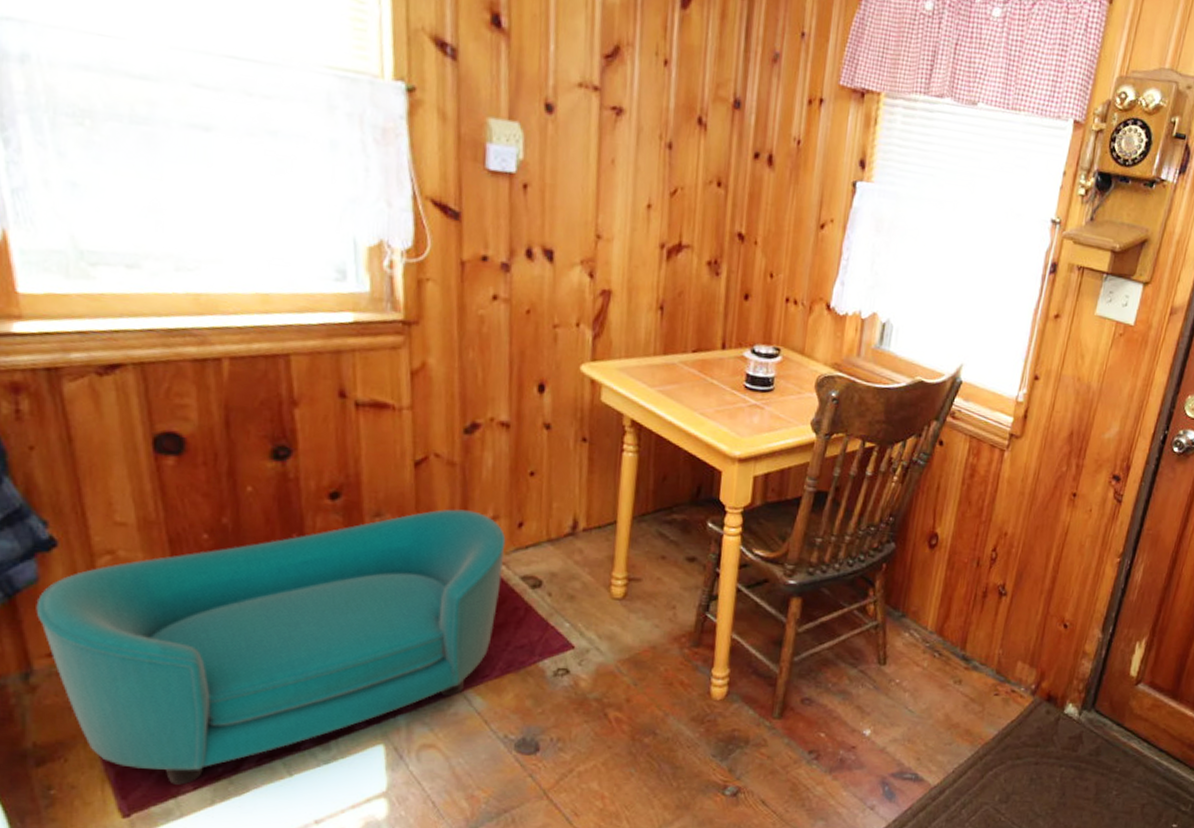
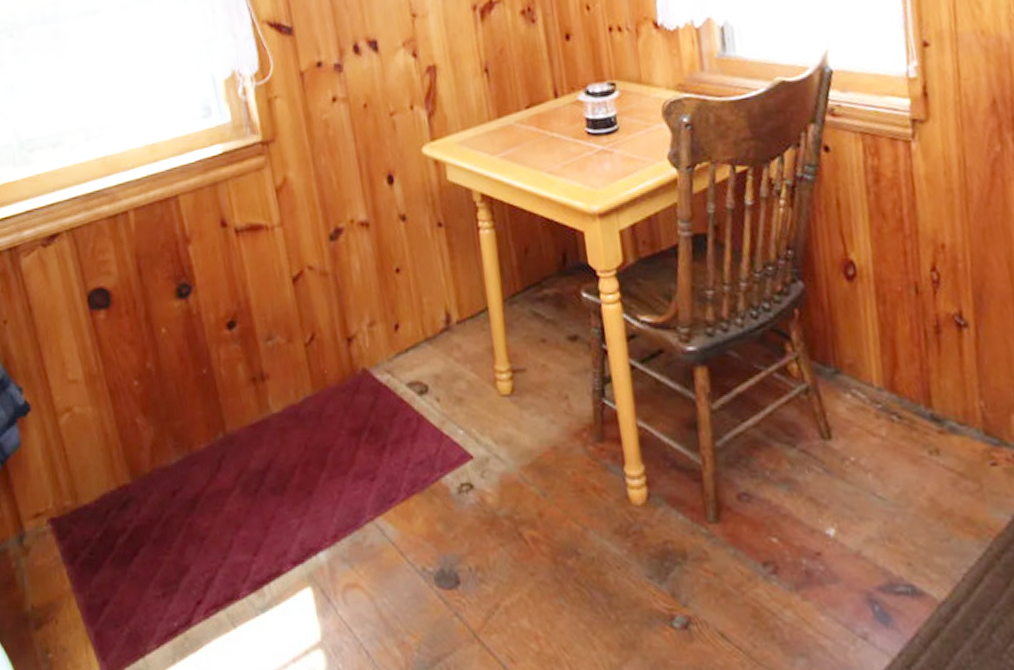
dog bed: present [36,509,506,785] -> none [21,319,391,643]

